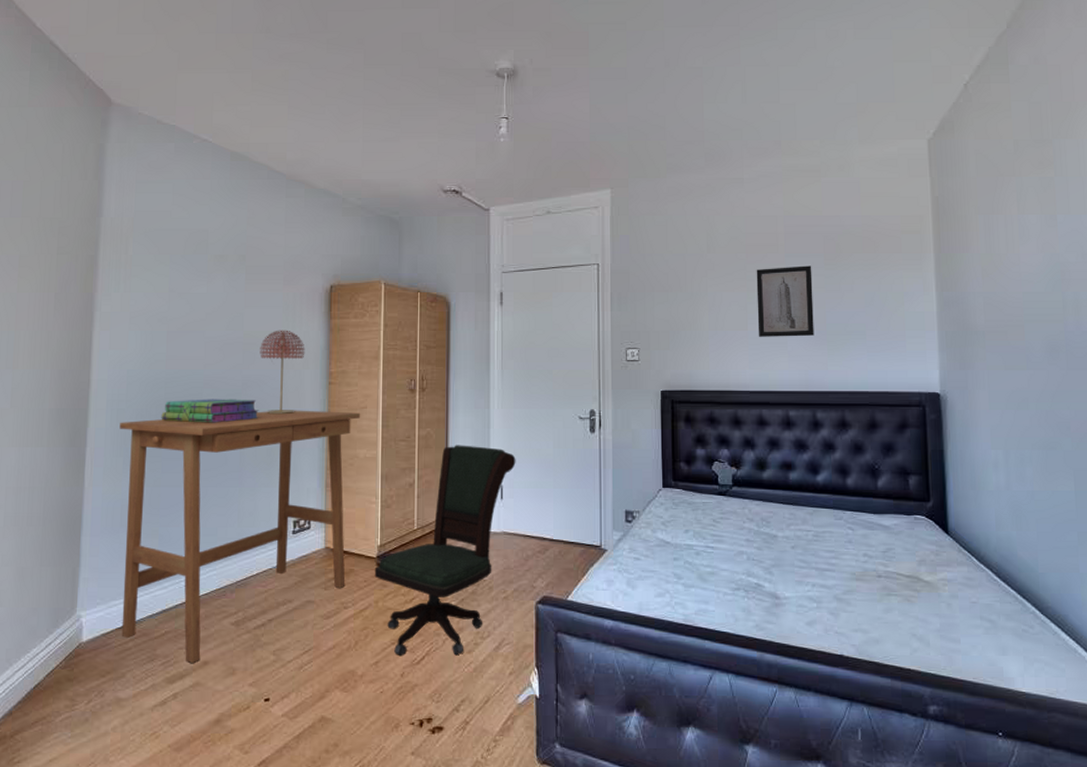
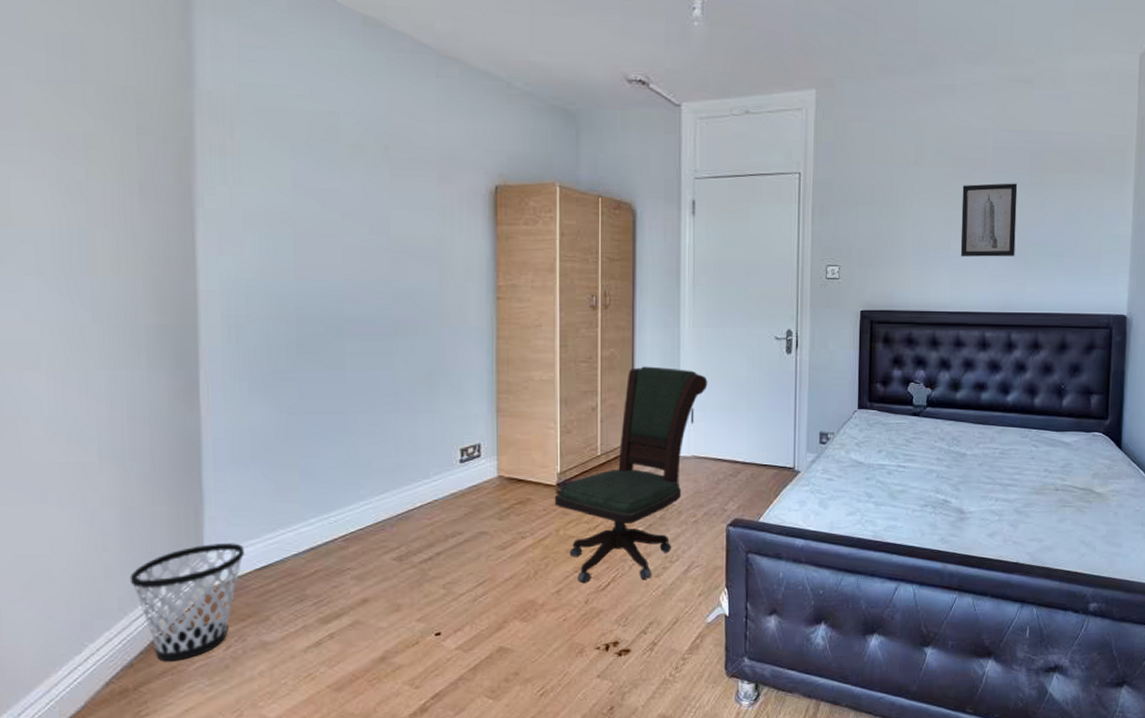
wastebasket: none [16,603,109,712] -> present [129,543,244,662]
desk: present [119,410,361,663] -> none [240,328,535,601]
stack of books: present [161,399,259,423] -> none [293,314,414,342]
table lamp: present [260,330,305,413] -> none [412,236,468,332]

